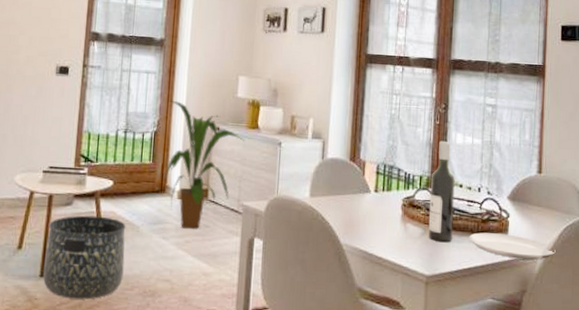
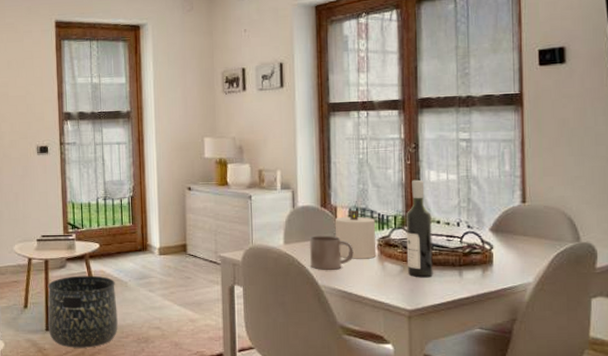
house plant: present [166,100,244,229] -> none [141,166,215,281]
mug: none [334,190,378,229] -> present [309,235,354,271]
candle: none [362,167,401,219] -> present [336,210,376,259]
plate: present [469,232,556,260] -> none [451,265,547,289]

